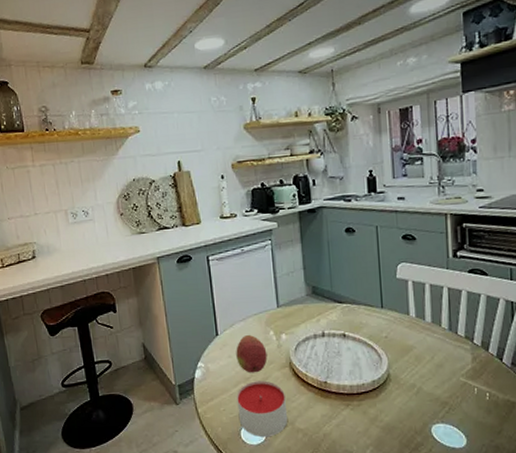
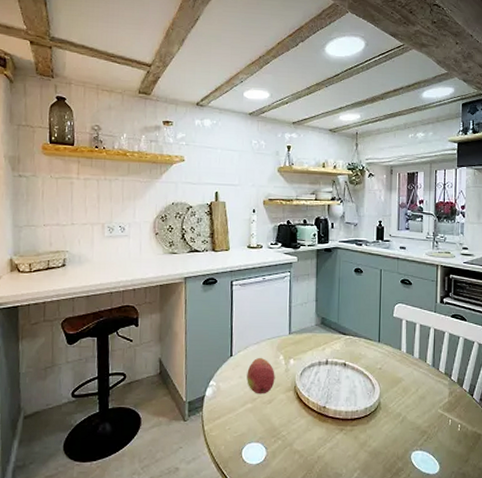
candle: present [237,380,288,438] -> none [242,402,288,457]

